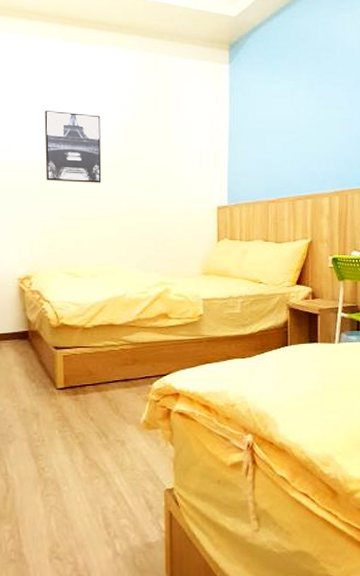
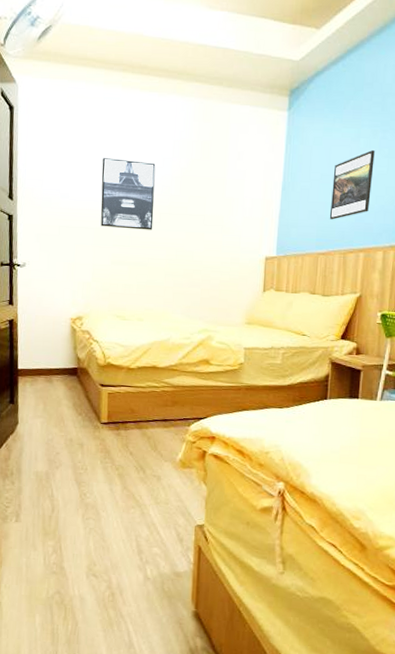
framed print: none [276,101,314,168] -> present [329,150,375,220]

